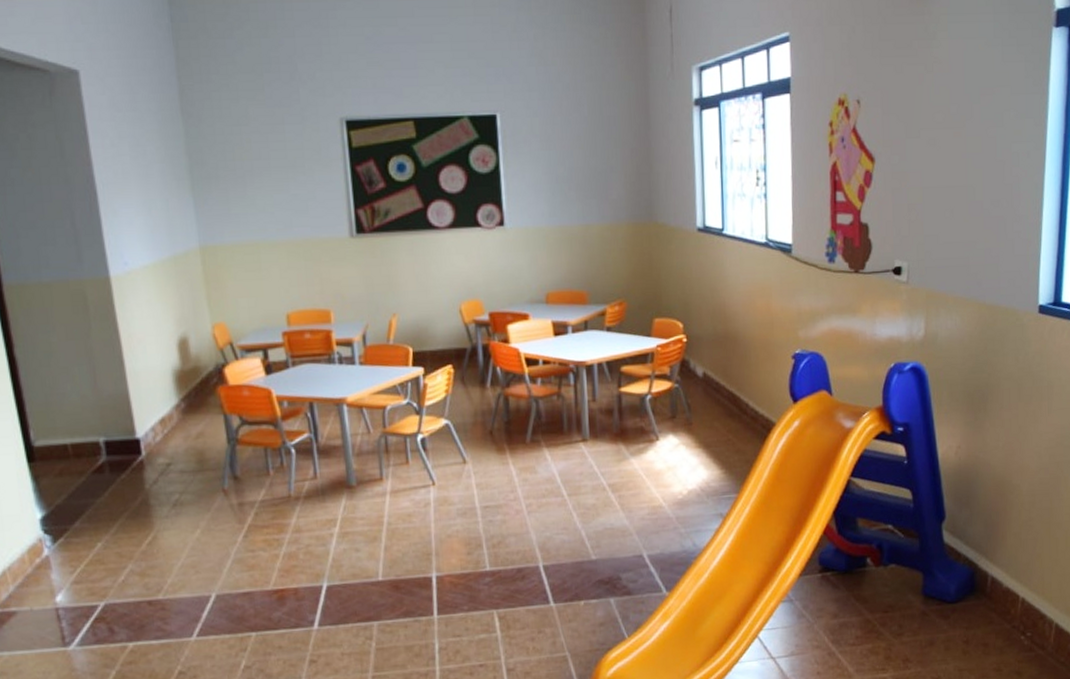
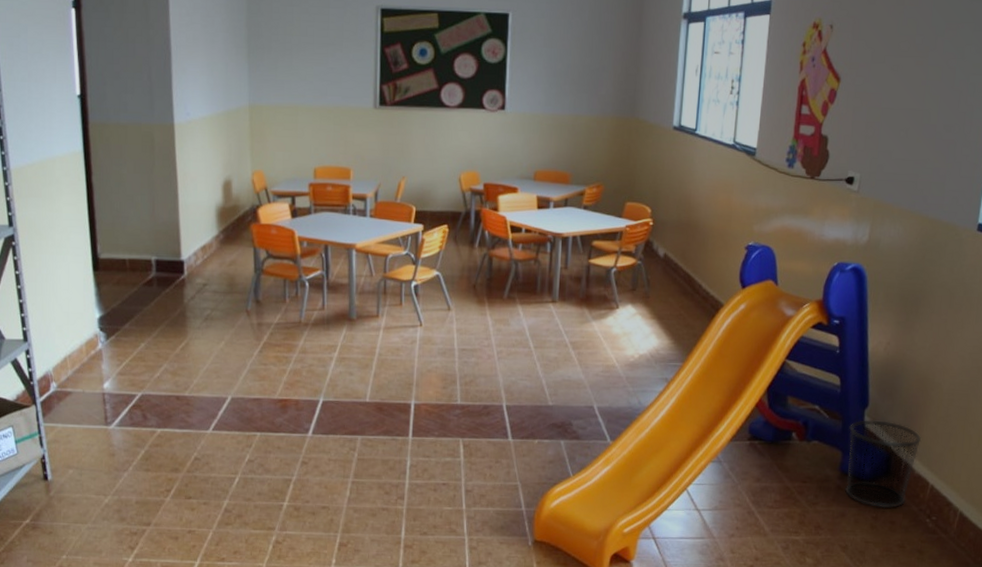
waste bin: none [927,533,1006,631] -> present [845,419,922,509]

